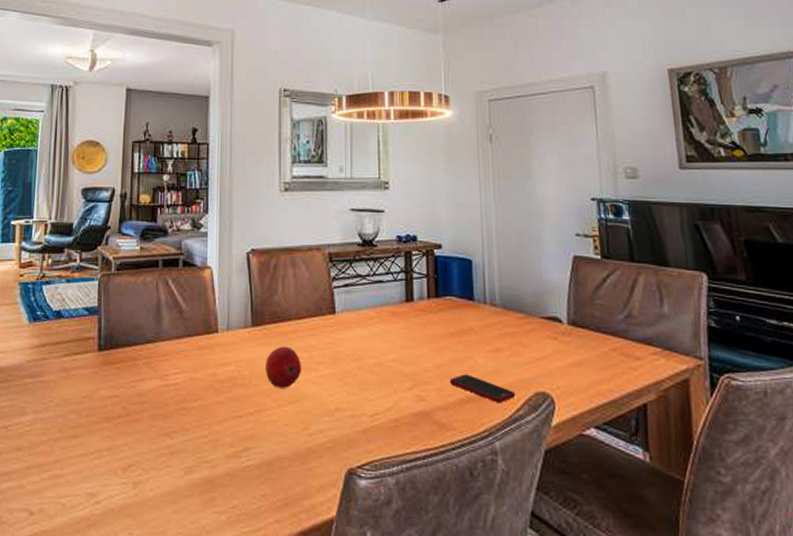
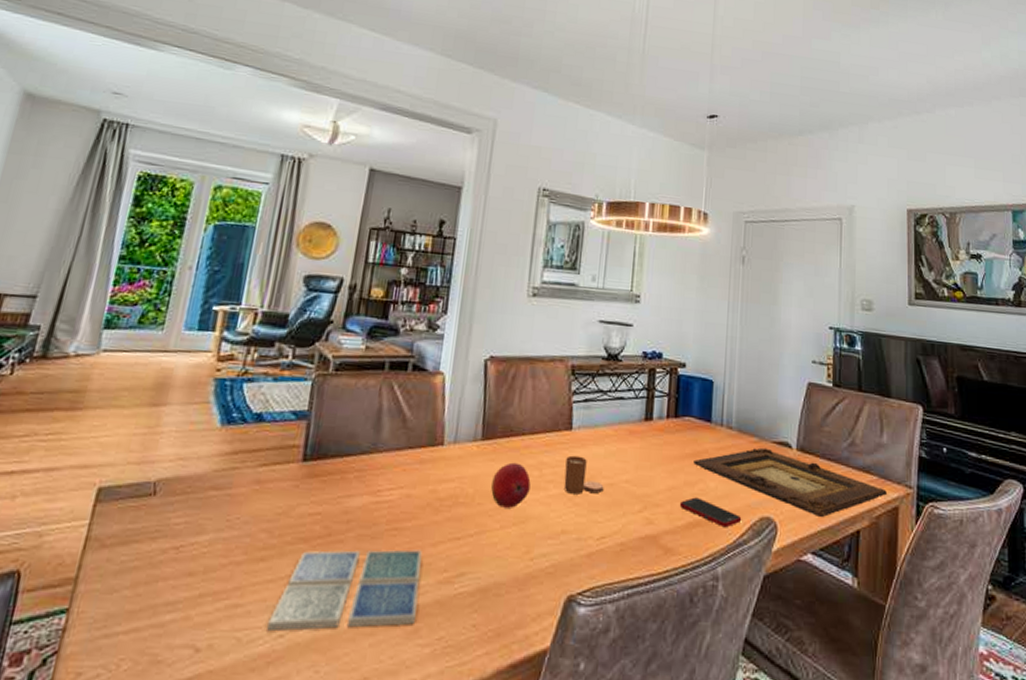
drink coaster: none [85,427,210,498] -> present [267,549,422,631]
candle: none [333,337,372,374] -> present [563,455,604,494]
picture frame: none [459,323,675,391] -> present [693,447,888,517]

